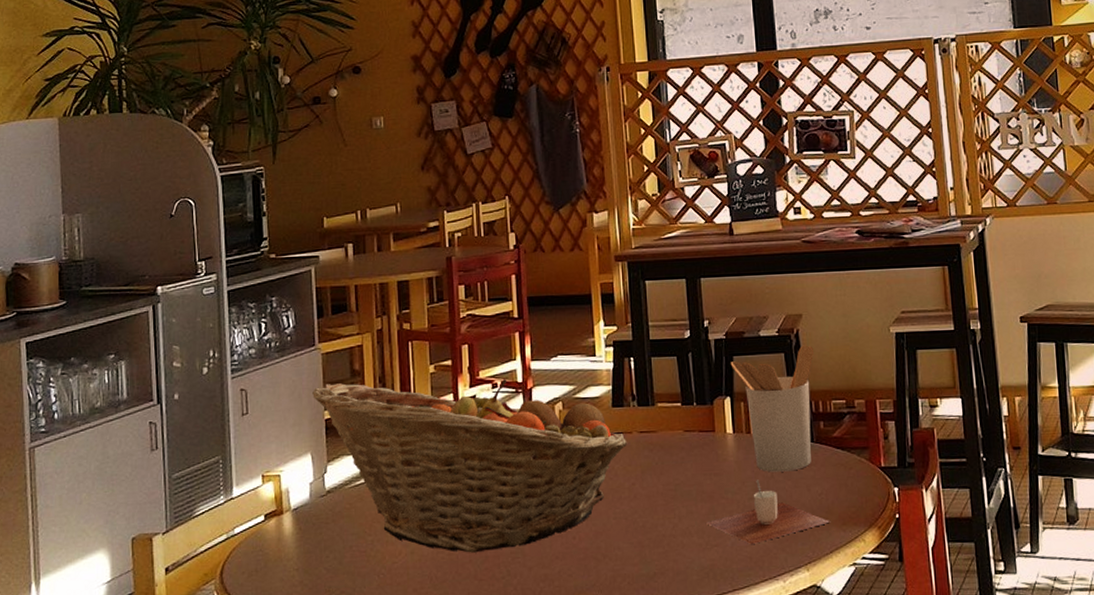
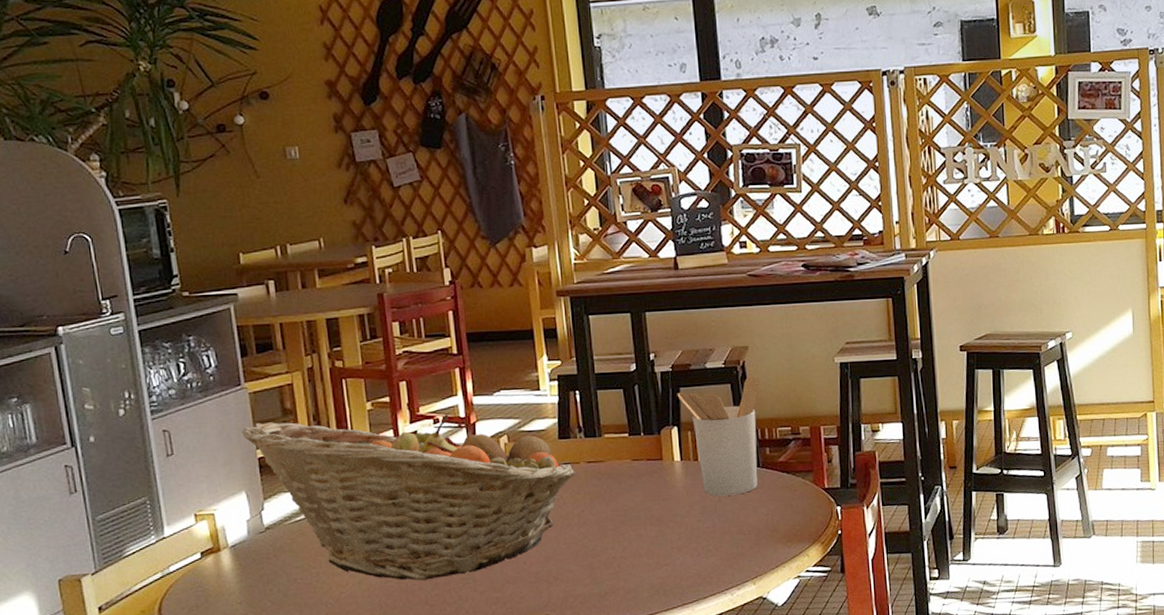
cup: present [706,480,831,544] -> none [656,503,777,563]

